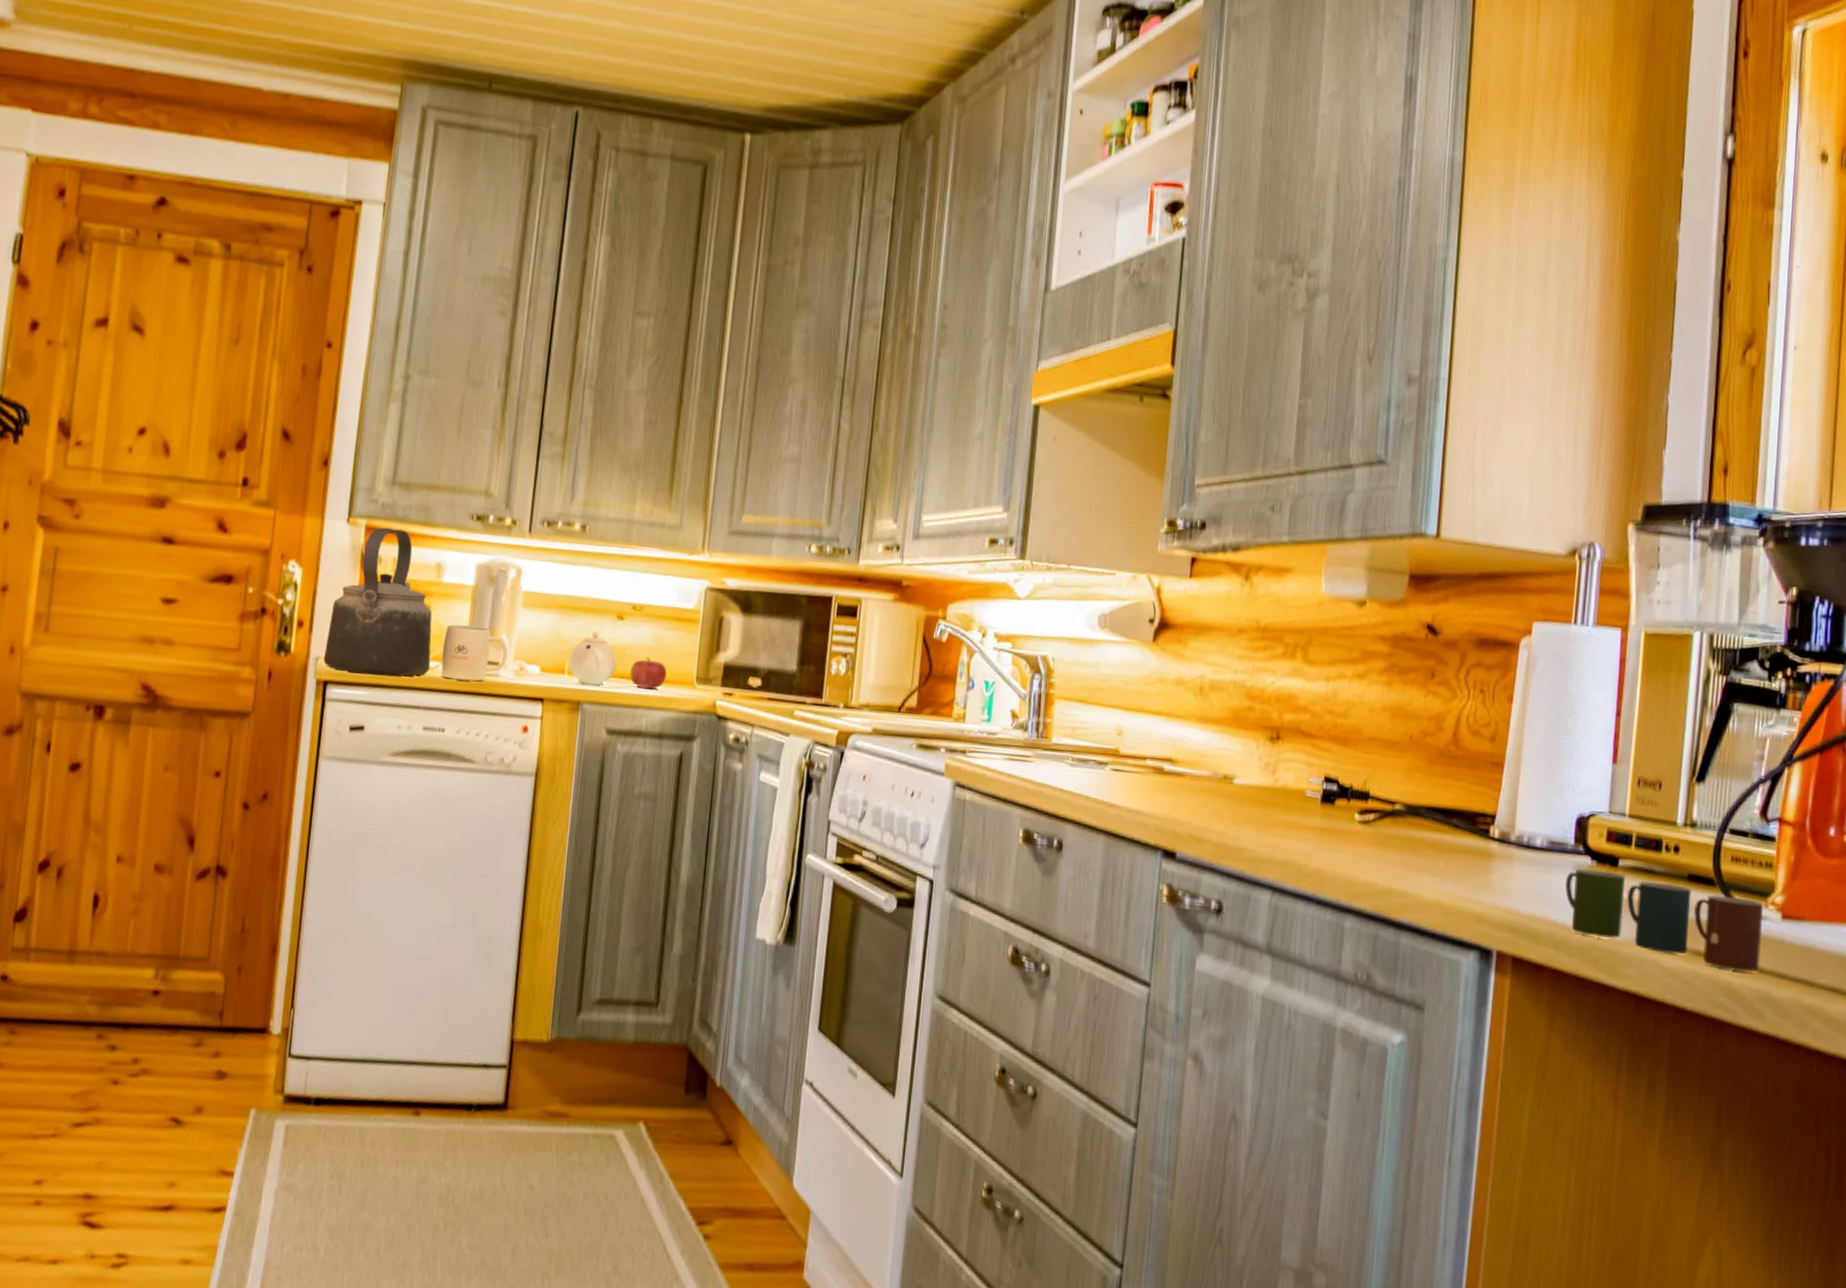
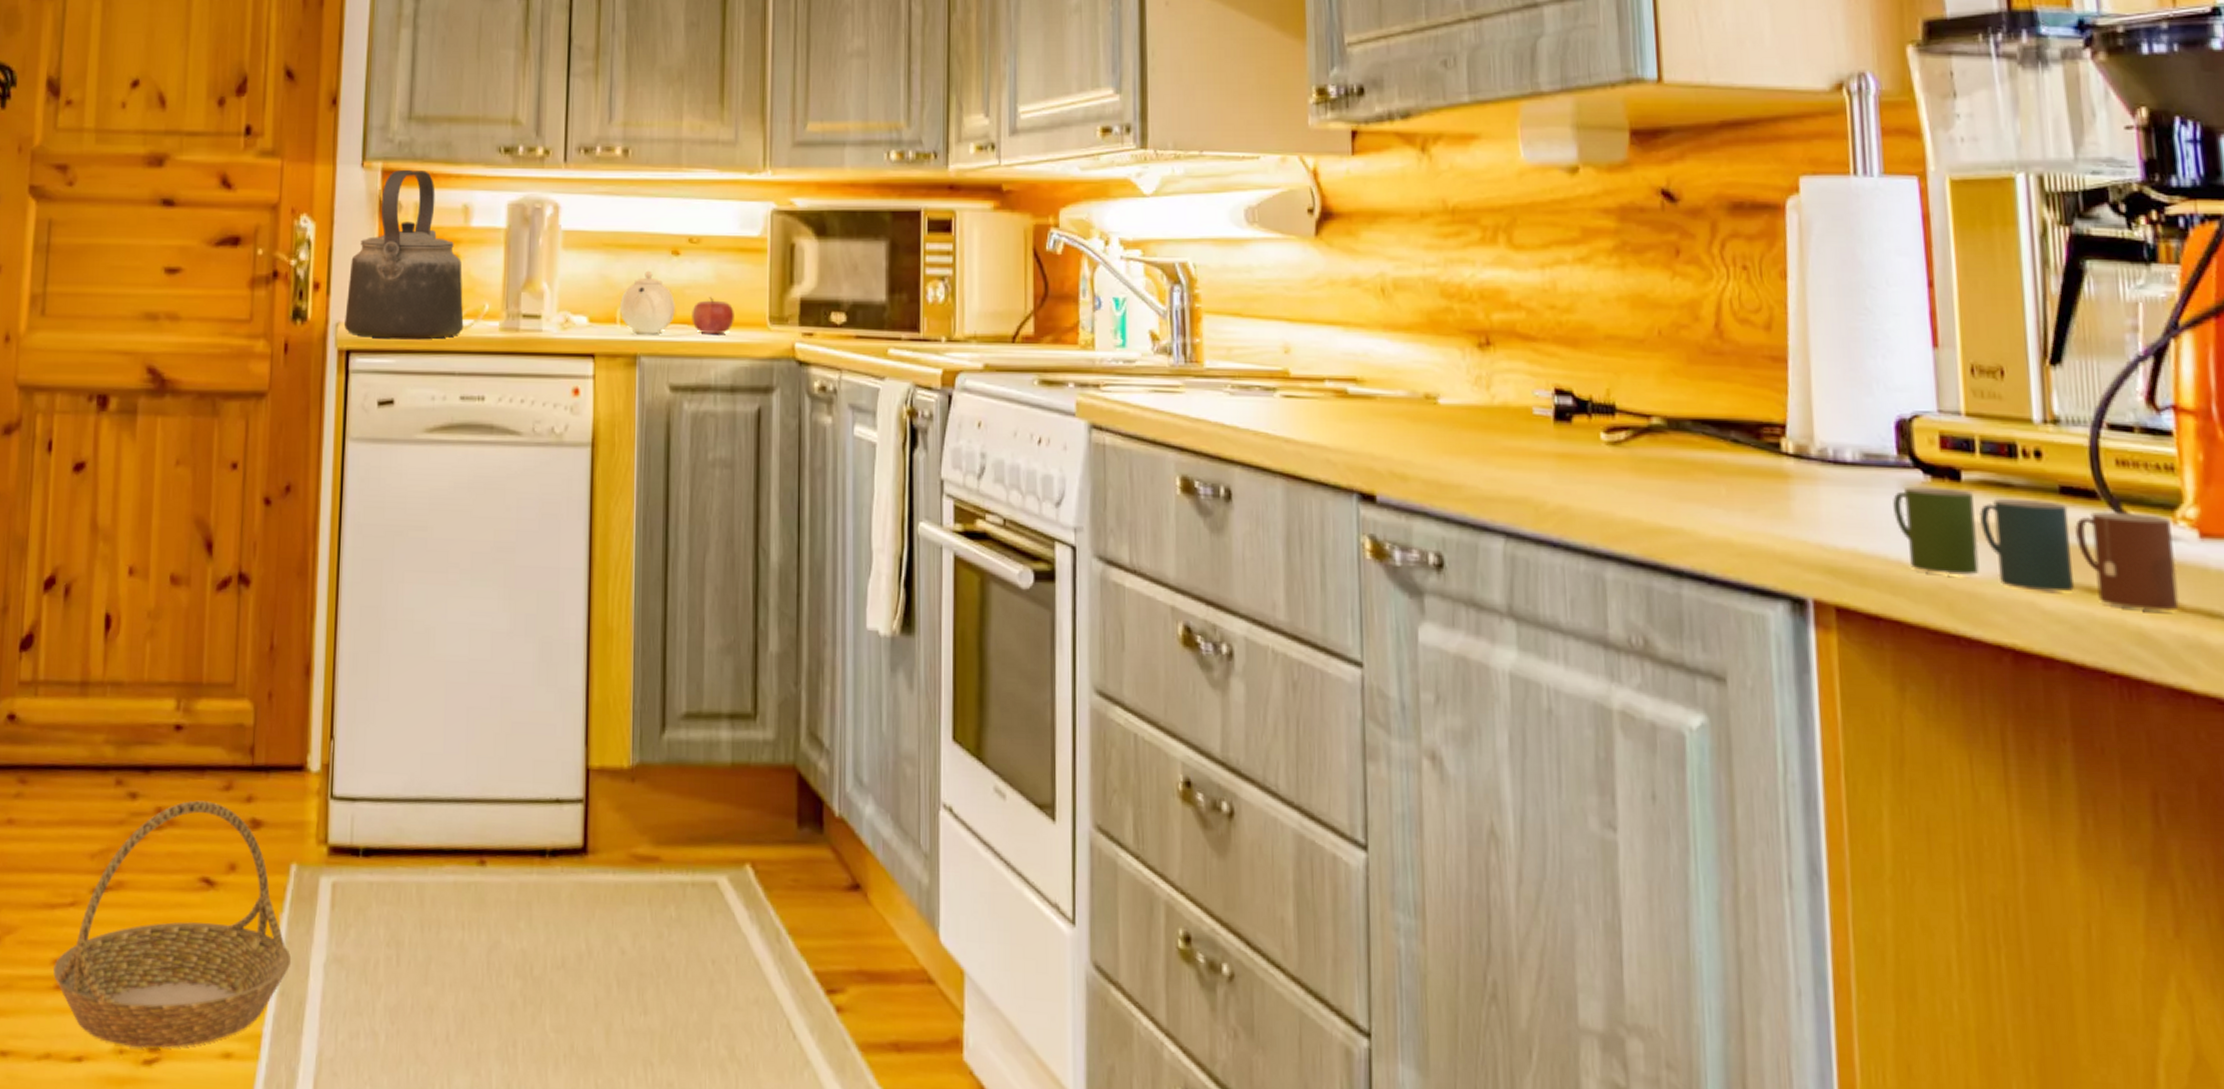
basket: none [34,1054,247,1255] -> present [53,800,292,1049]
mug: present [441,624,508,682] -> none [476,275,550,339]

